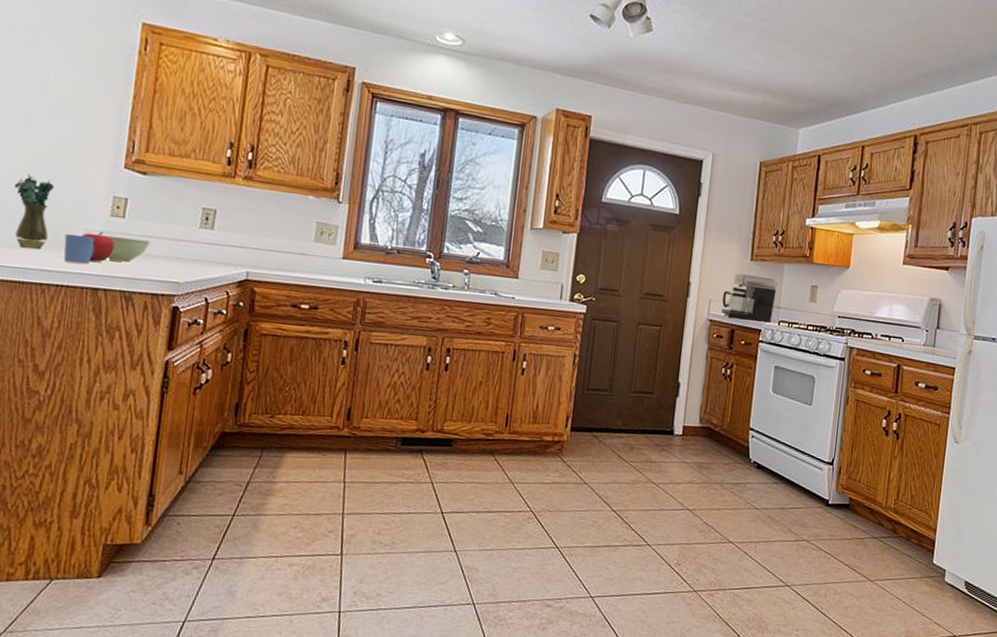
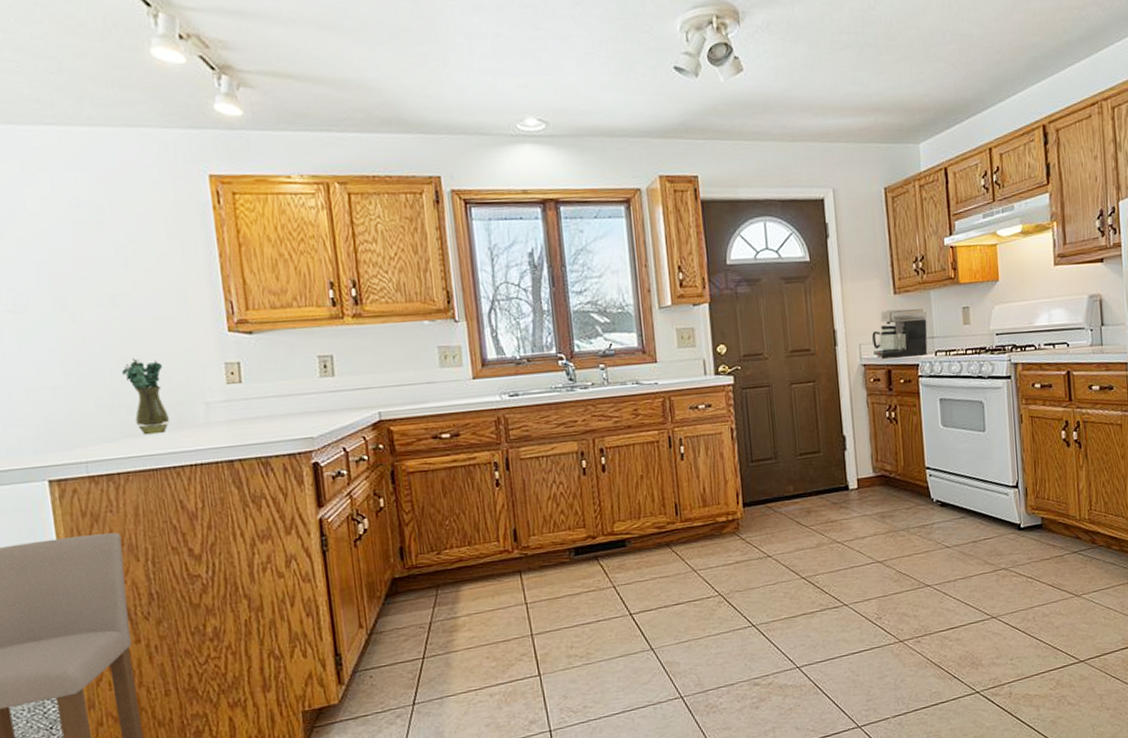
mug: present [63,233,95,265] -> none [186,408,220,440]
fruit: present [81,231,115,263] -> none [202,401,239,435]
bowl: present [106,235,151,264] -> none [227,400,274,430]

